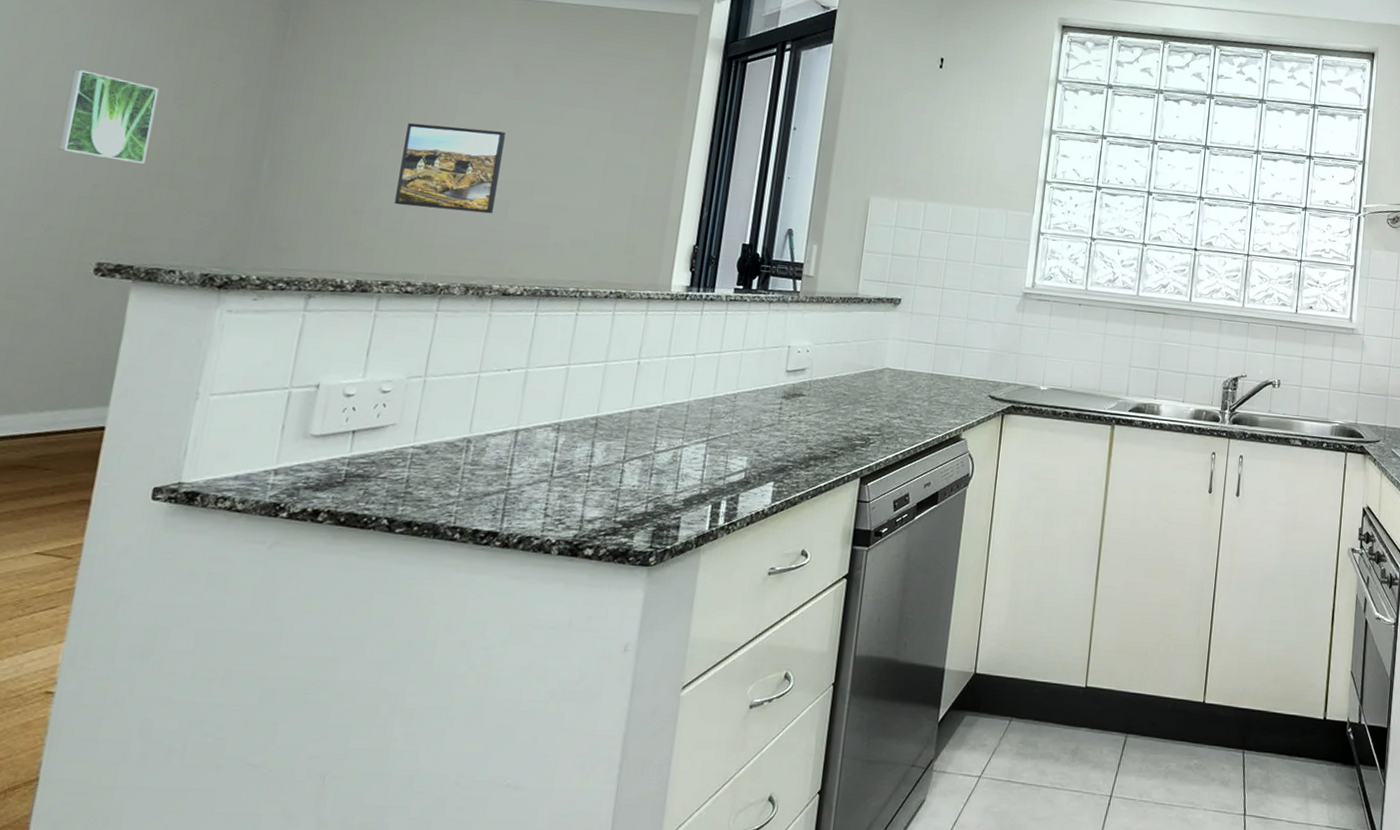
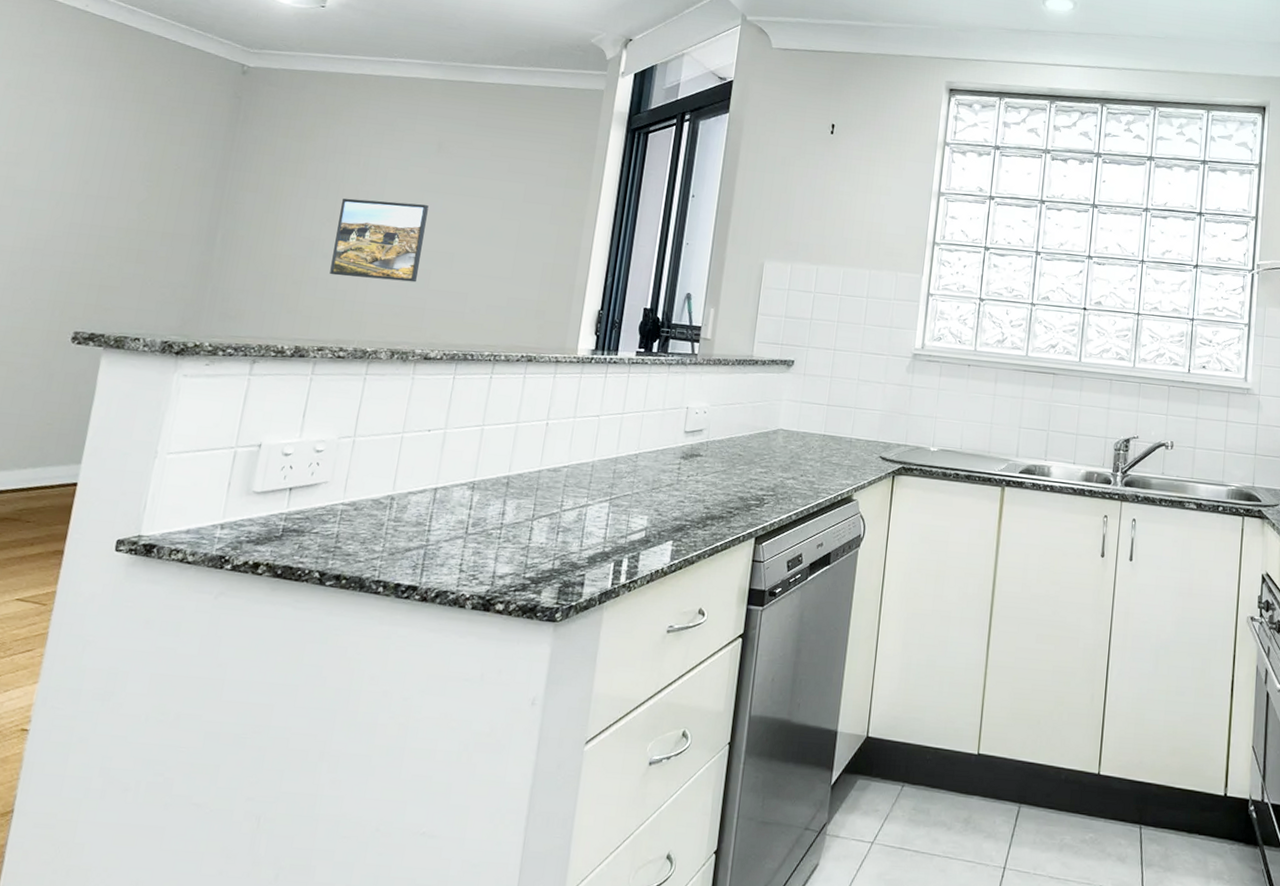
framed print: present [59,69,159,163] -> none [45,156,130,240]

